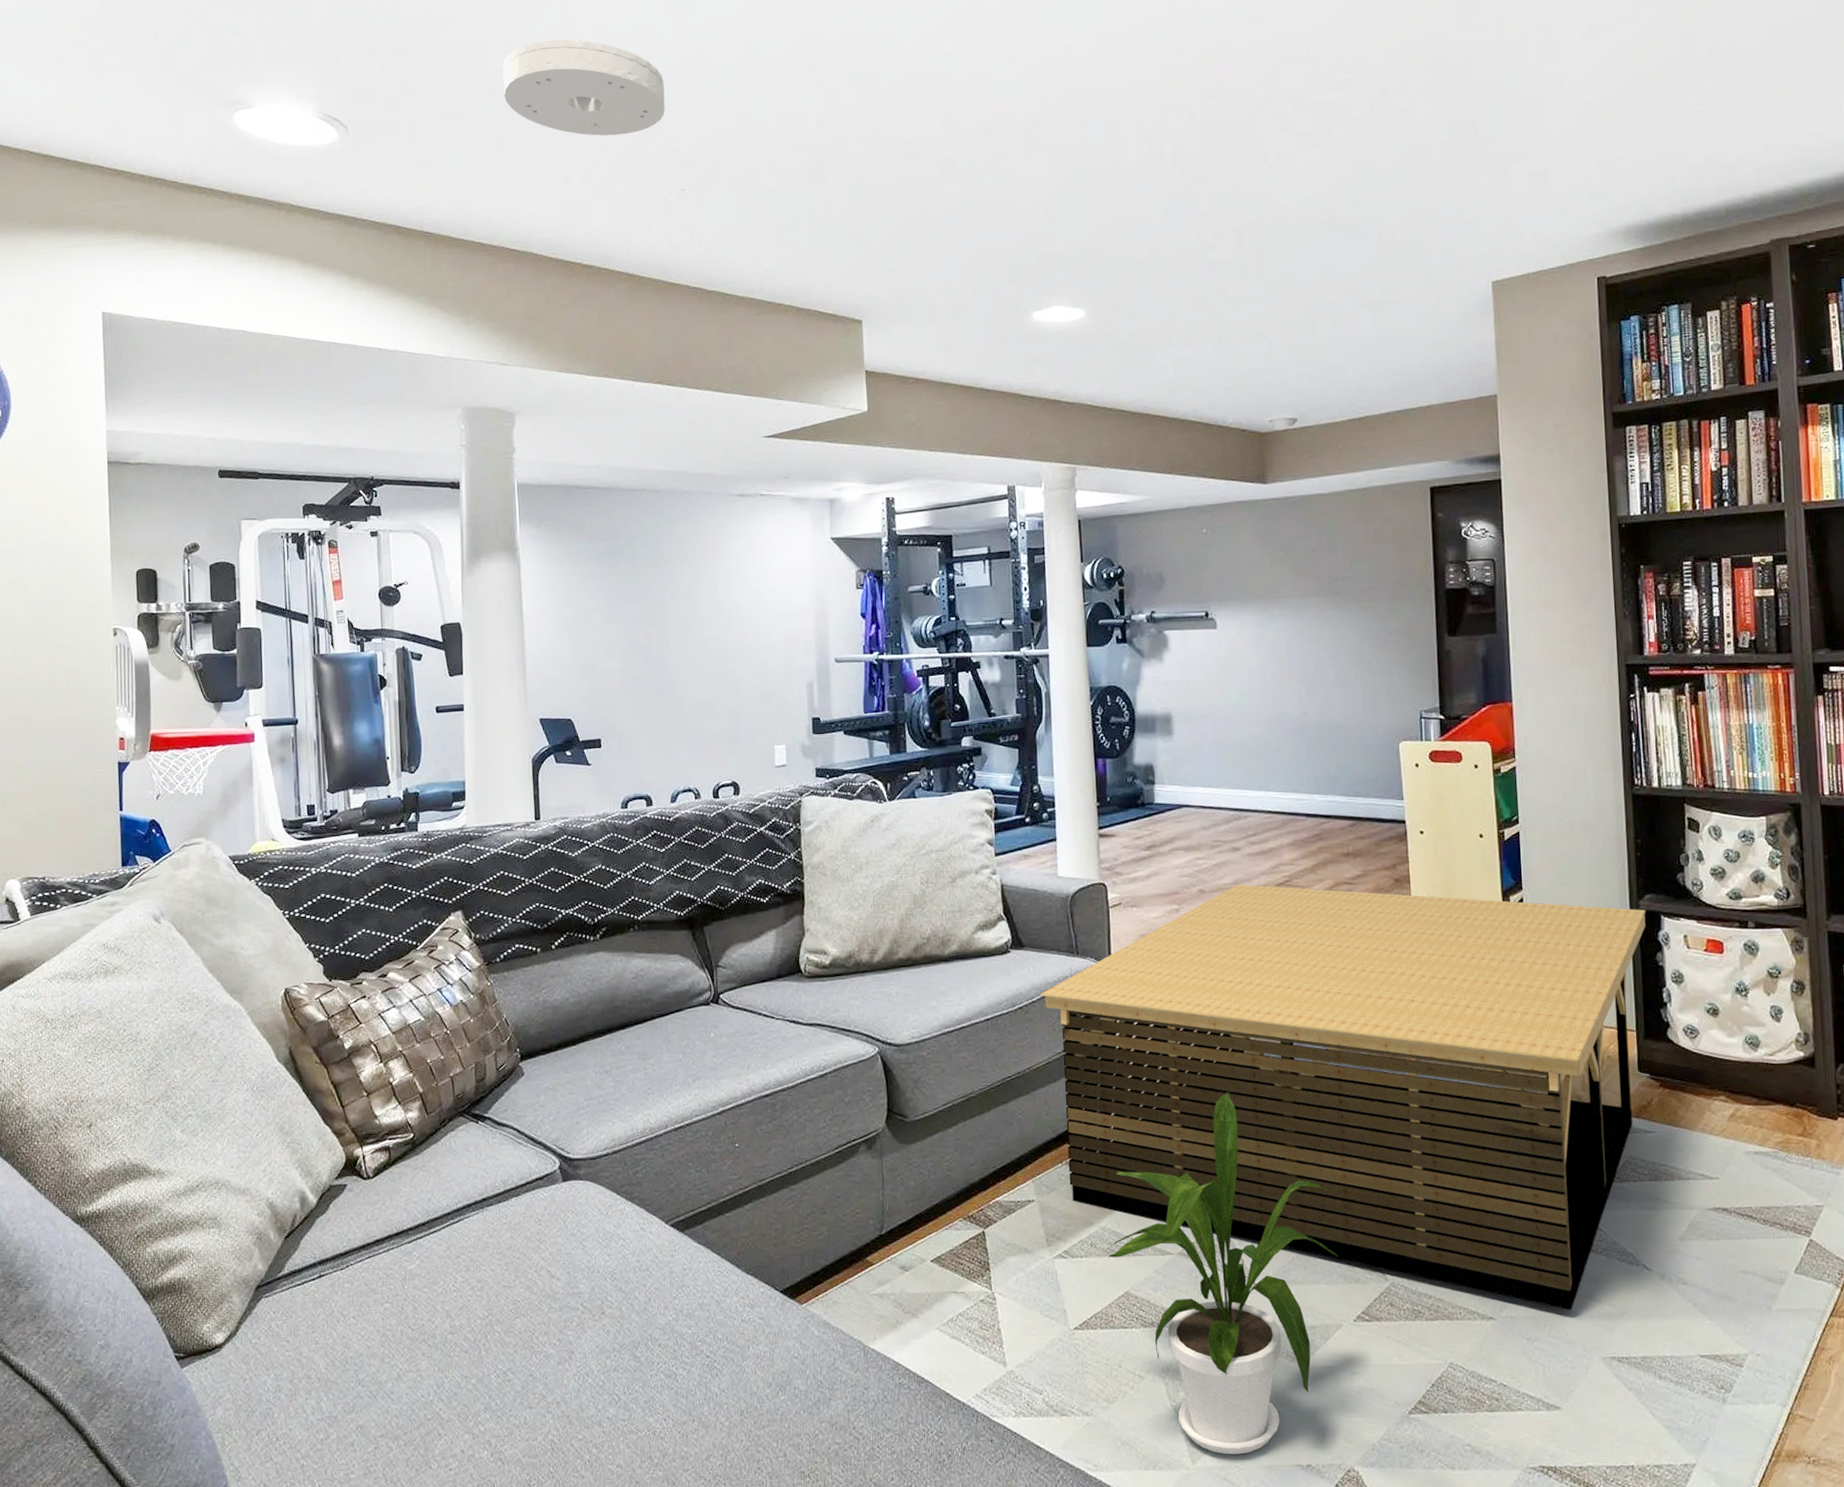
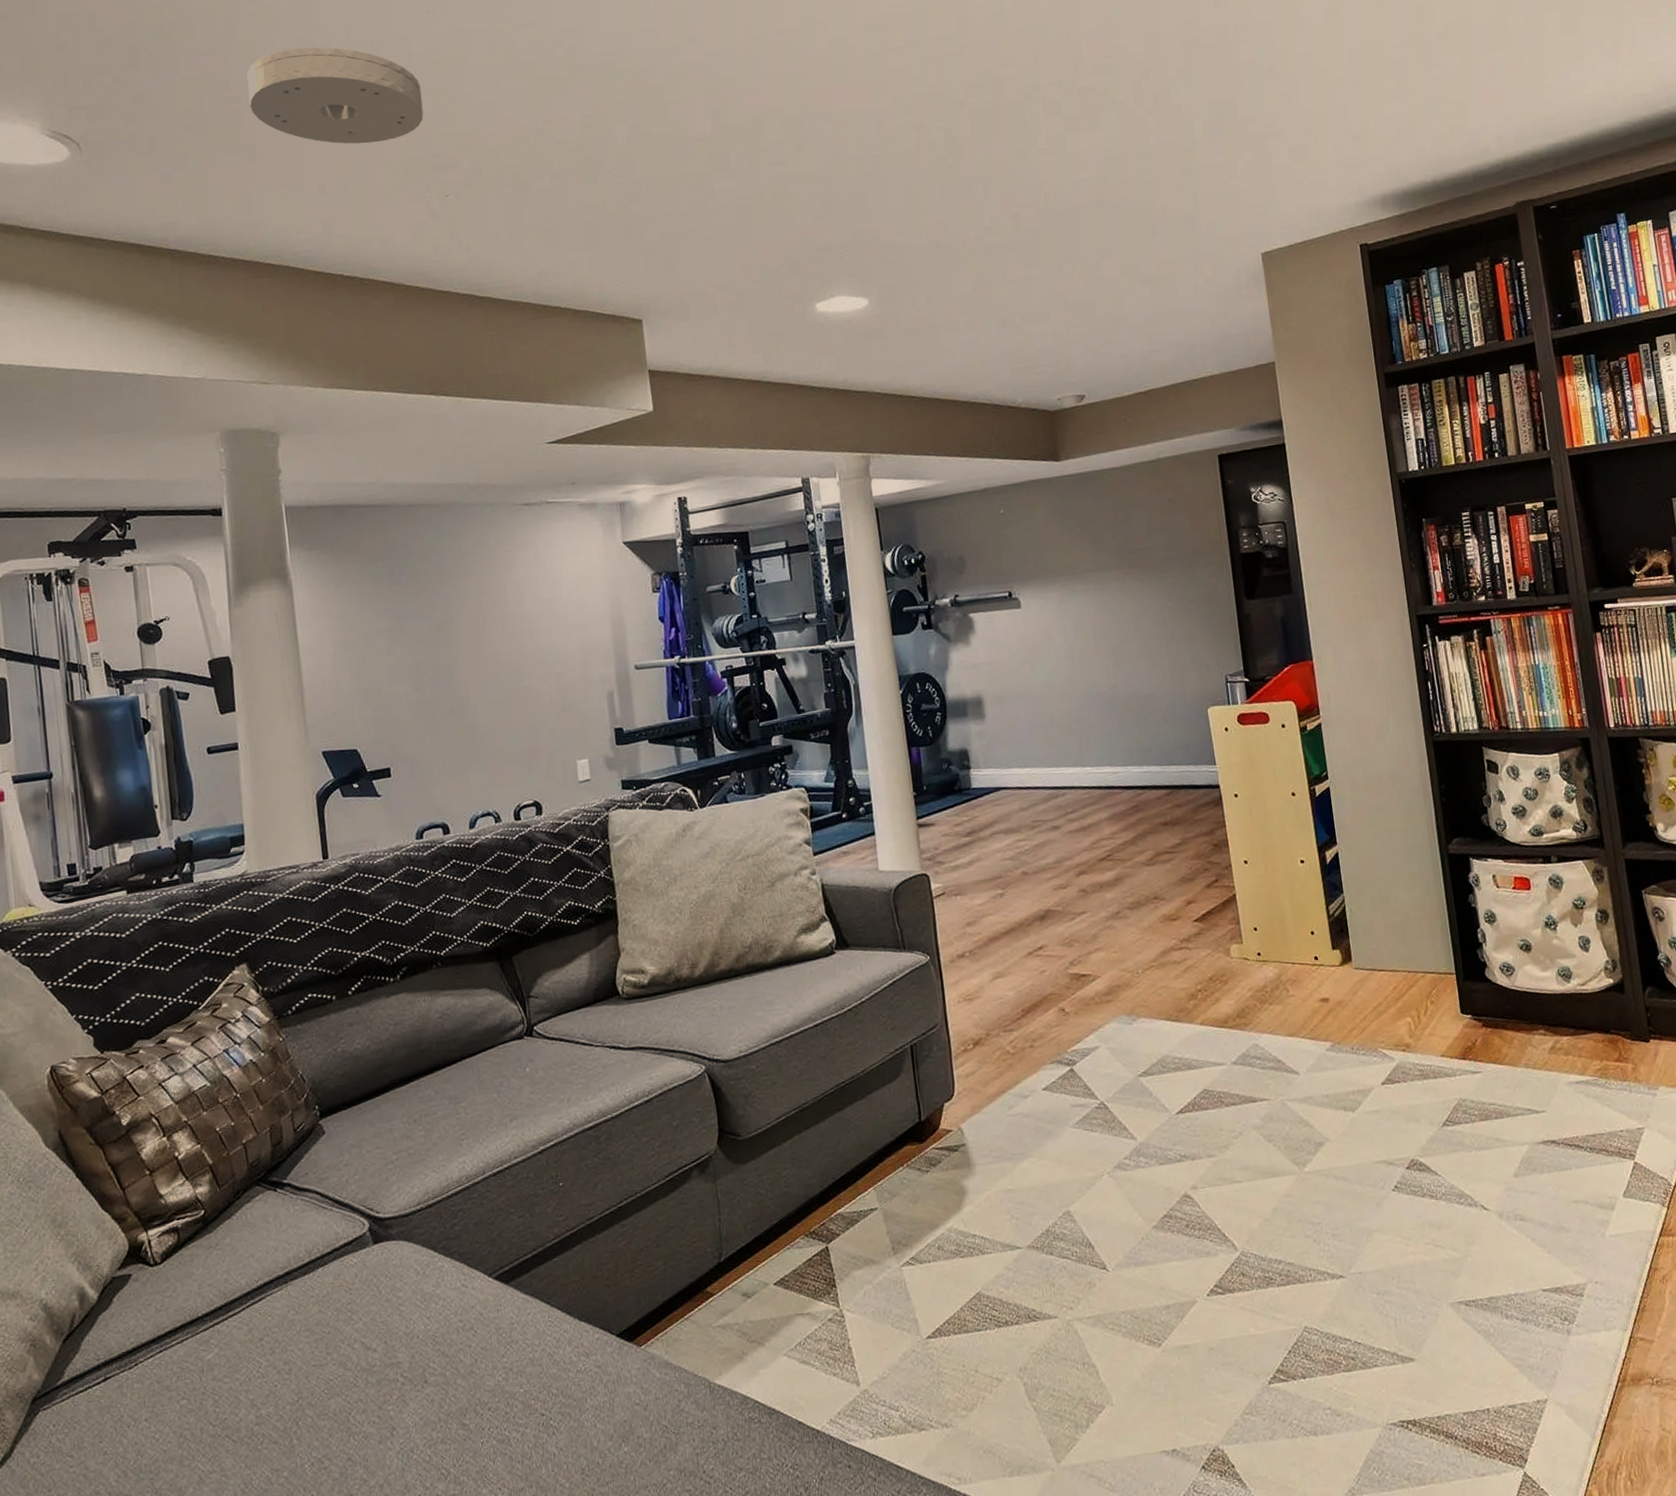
coffee table: present [1039,884,1646,1311] -> none [868,853,1460,1260]
house plant: present [1107,1092,1339,1455] -> none [956,1075,1188,1450]

